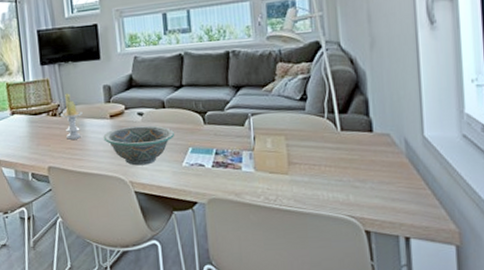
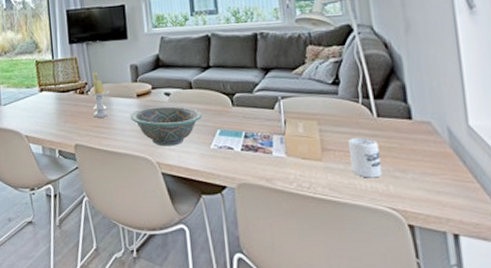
cup: none [313,150,343,189] -> present [348,137,382,178]

